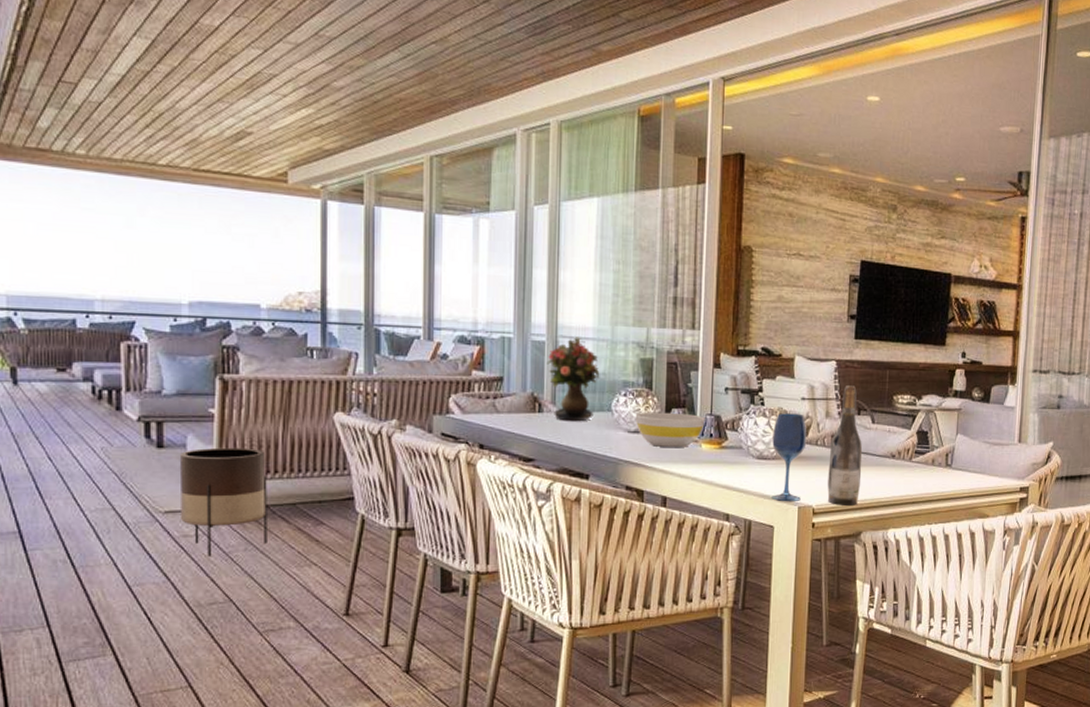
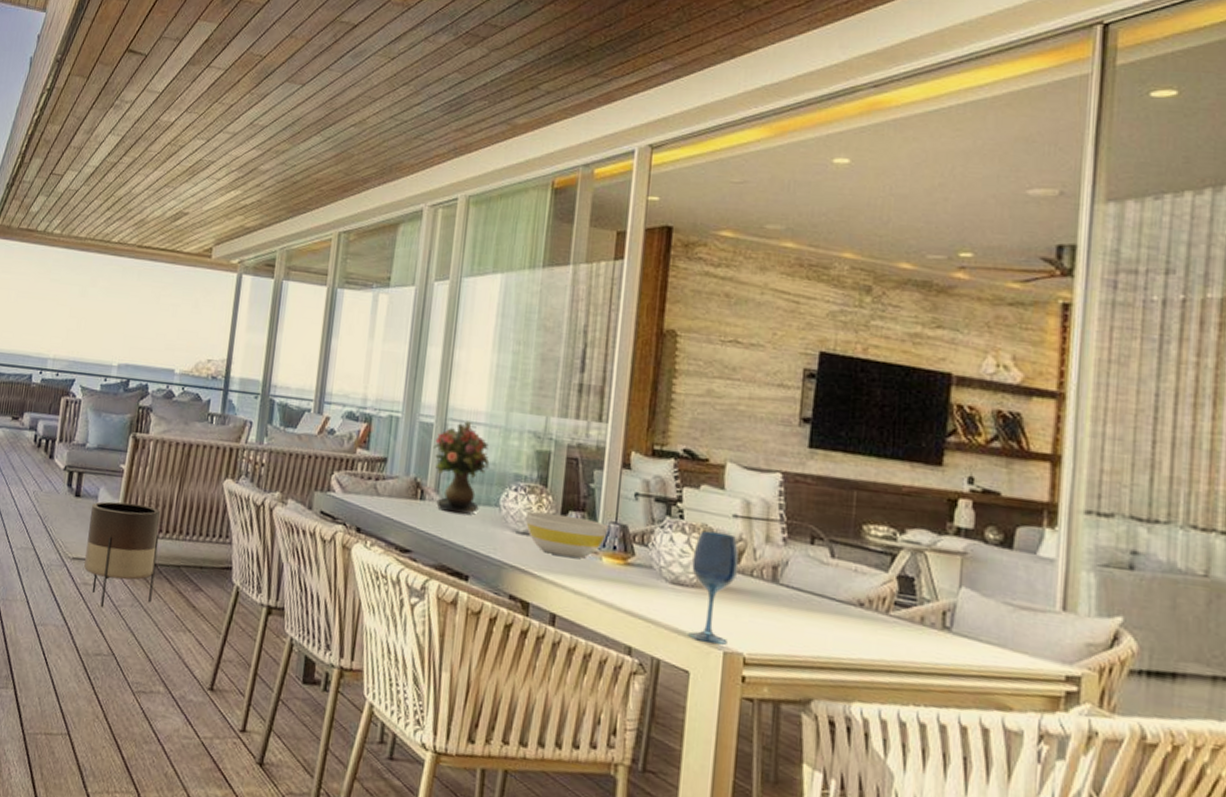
wine bottle: present [827,385,863,505] -> none [764,505,817,662]

